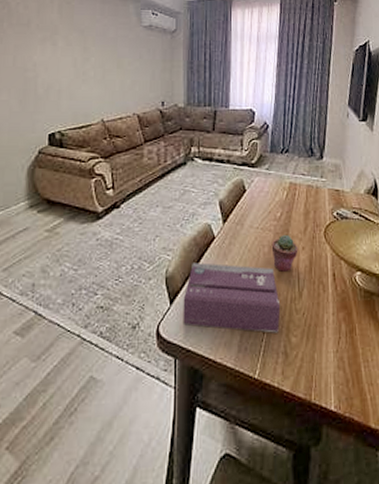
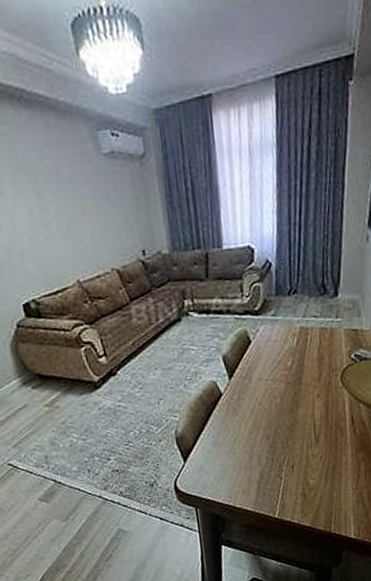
tissue box: present [182,263,281,333] -> none [196,418,297,479]
potted succulent: present [271,234,298,272] -> none [283,383,313,421]

